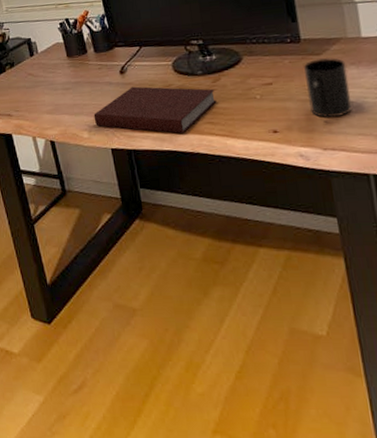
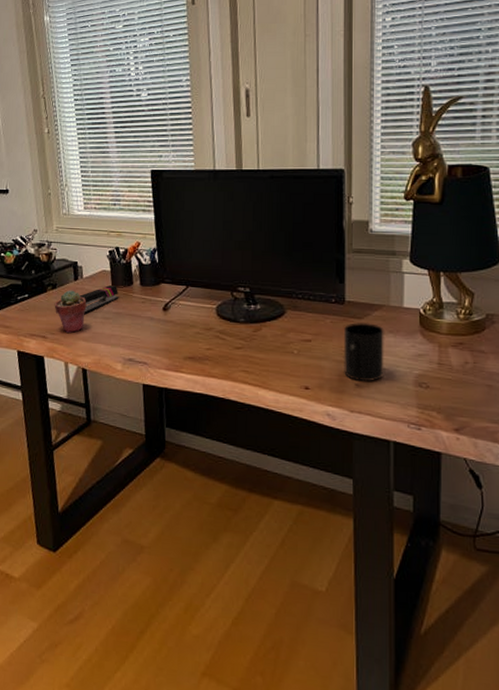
potted succulent: none [14,66,46,108] -> present [54,290,87,333]
stapler: none [37,56,76,87] -> present [79,285,119,314]
notebook: present [93,86,217,134] -> none [130,325,255,378]

